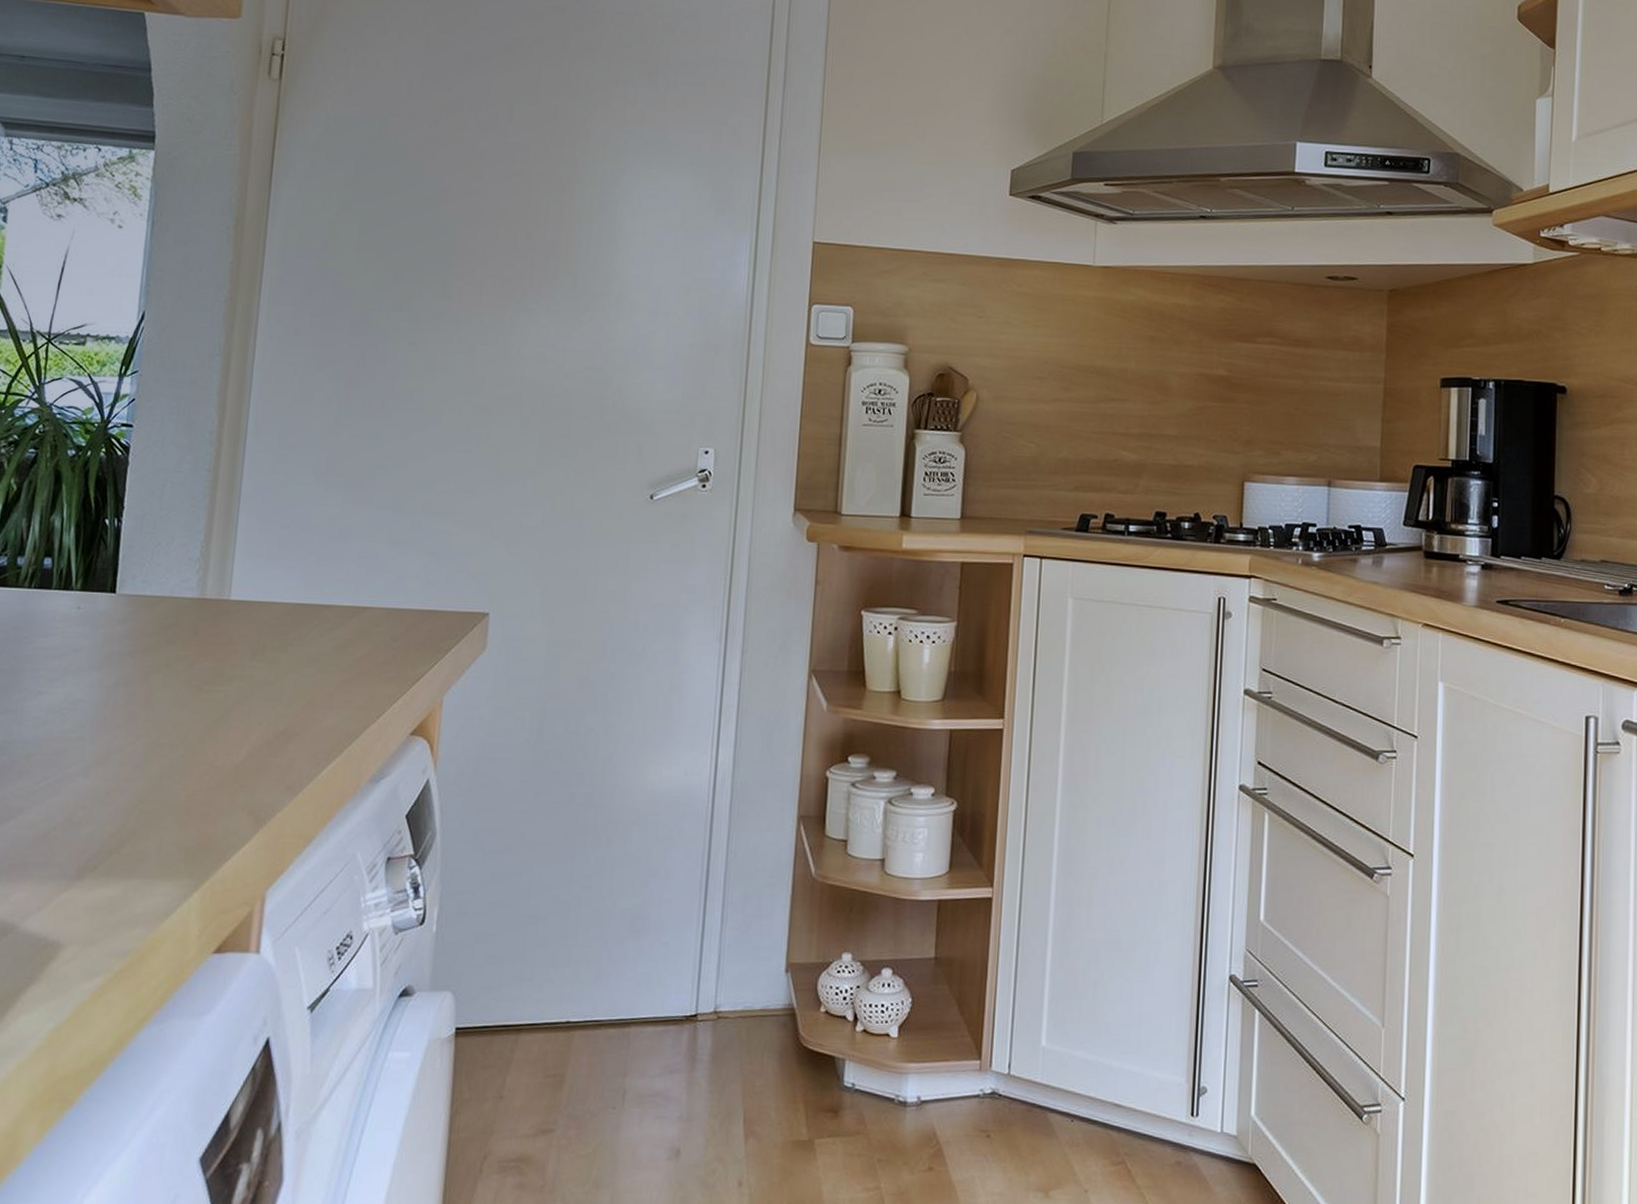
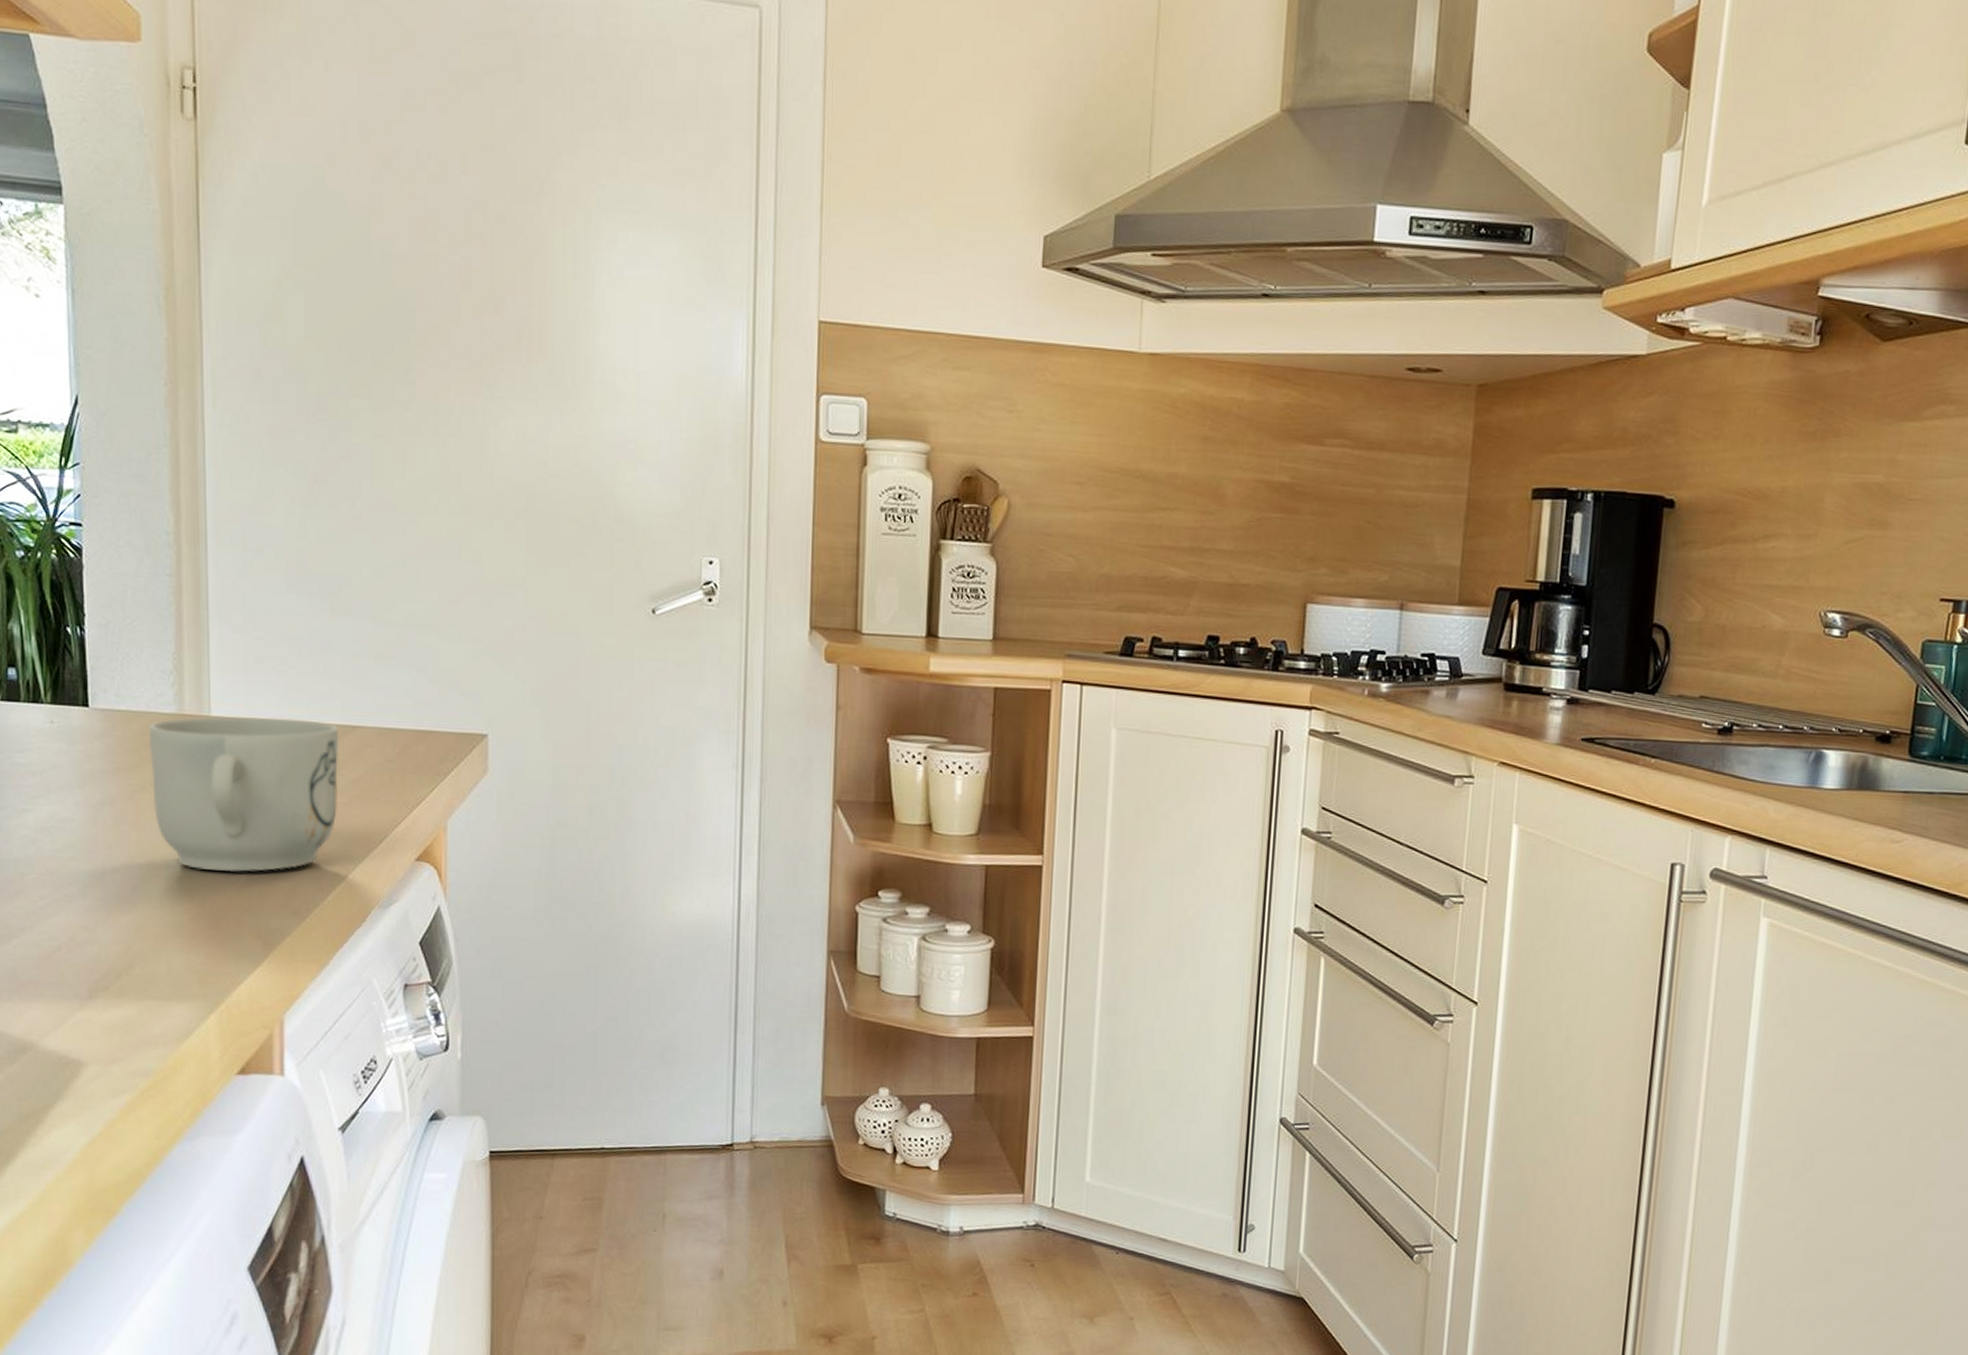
mug: none [165,599,350,750] -> present [148,716,339,873]

